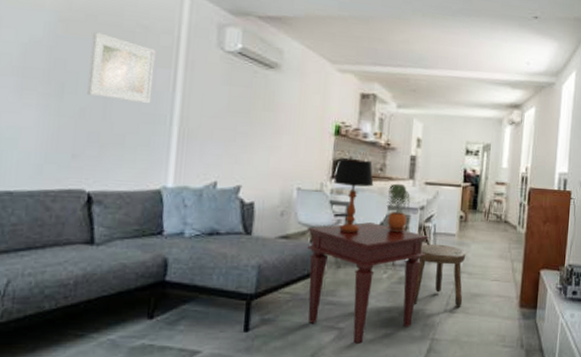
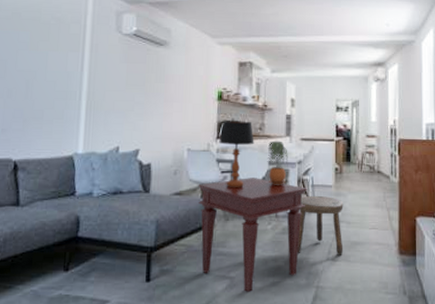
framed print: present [87,32,156,104] -> none [13,26,67,83]

